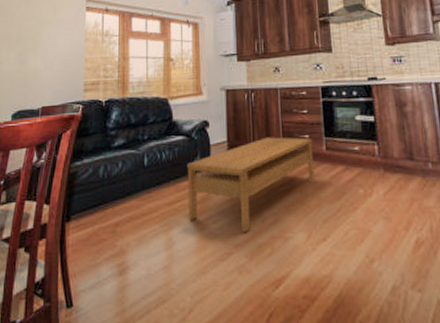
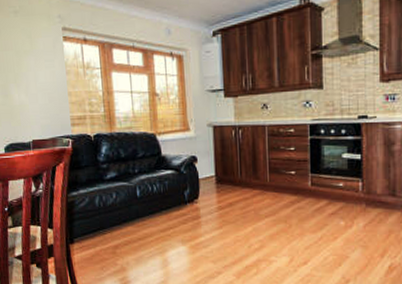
coffee table: present [187,137,315,232] -> none [177,172,299,255]

